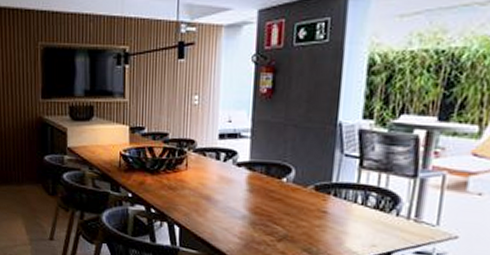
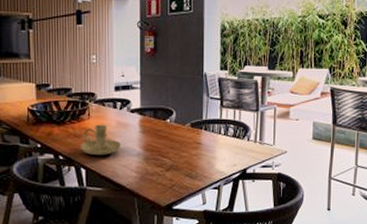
candle holder: none [175,177,222,214] -> present [81,124,121,156]

